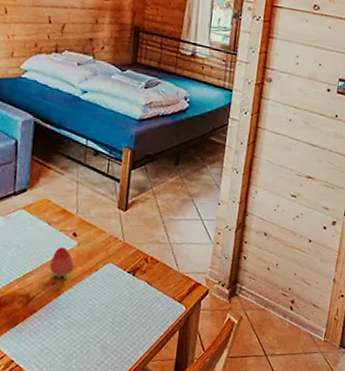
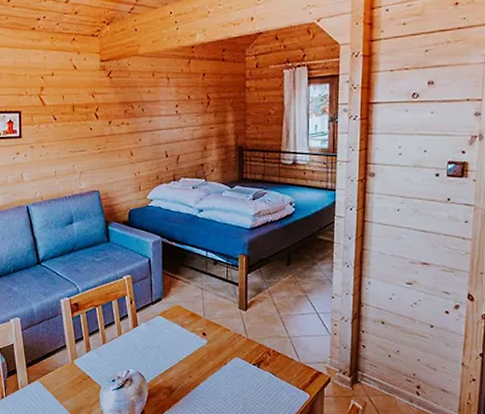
fruit: present [49,247,75,279] -> none [185,345,207,373]

